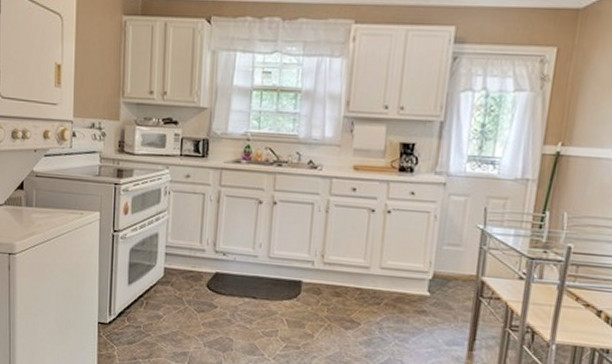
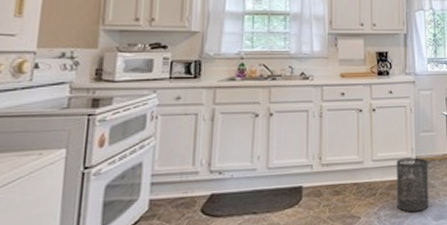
trash can: none [402,270,449,332] -> present [395,157,429,212]

